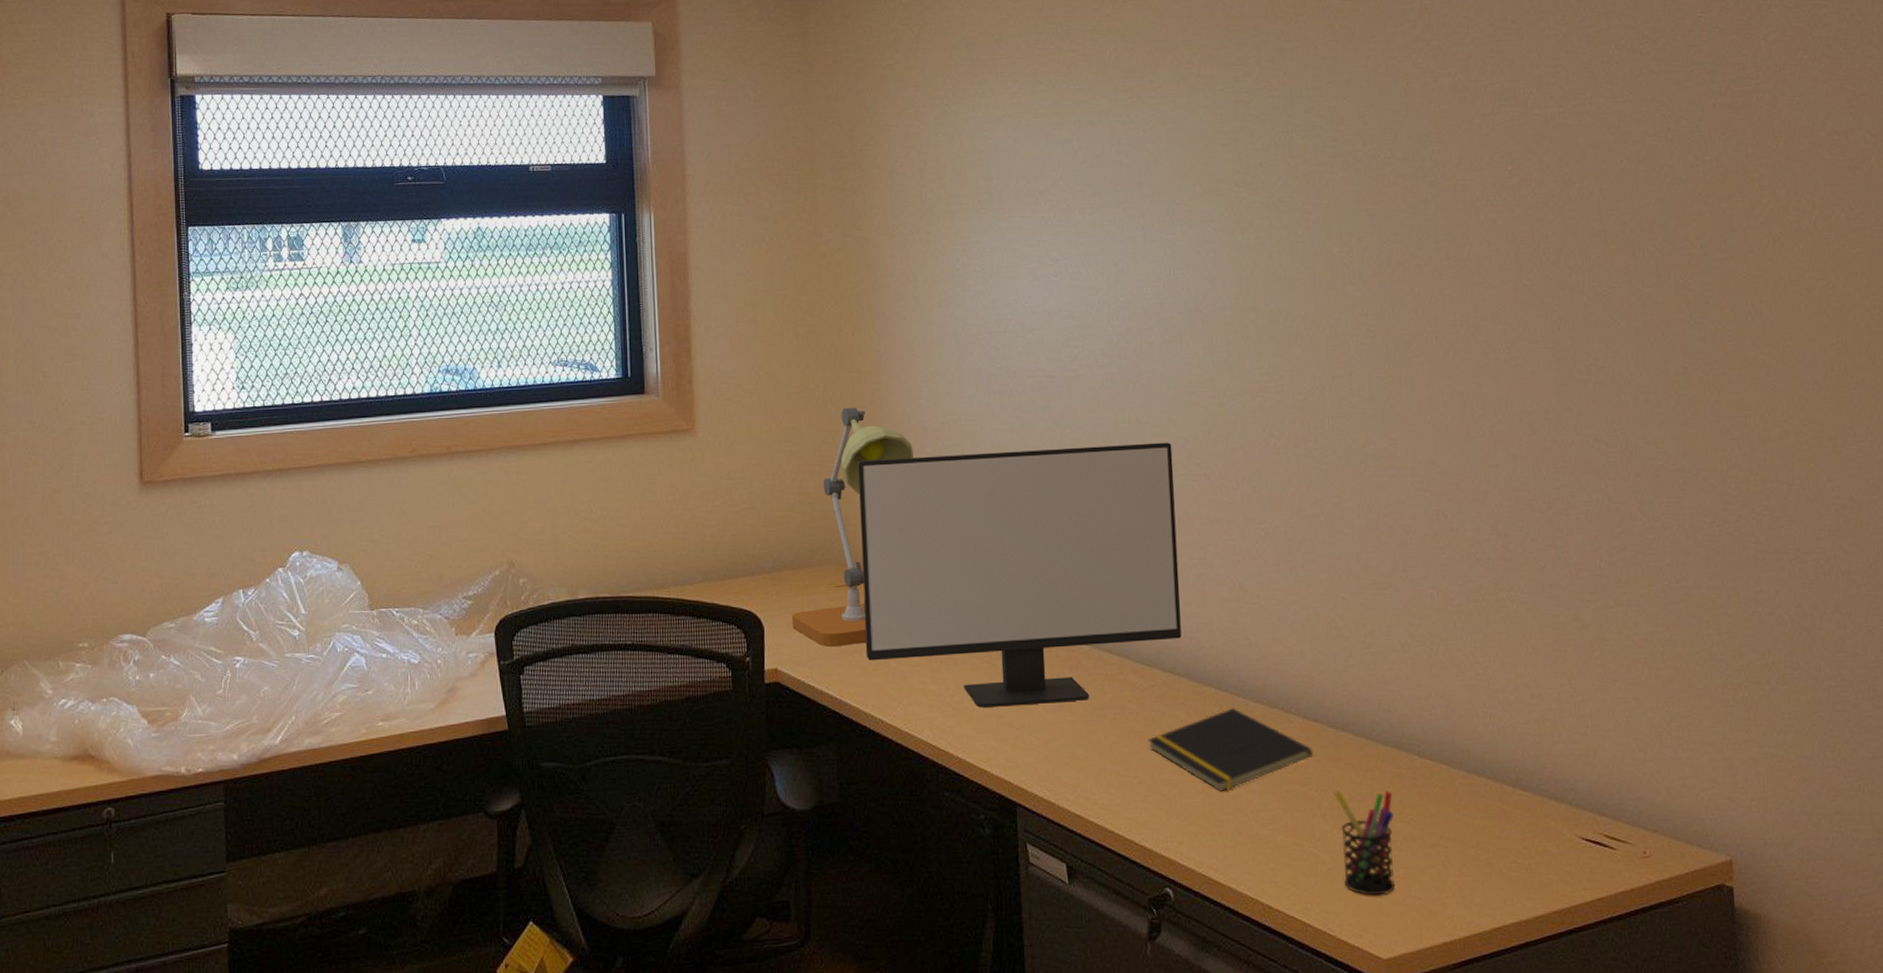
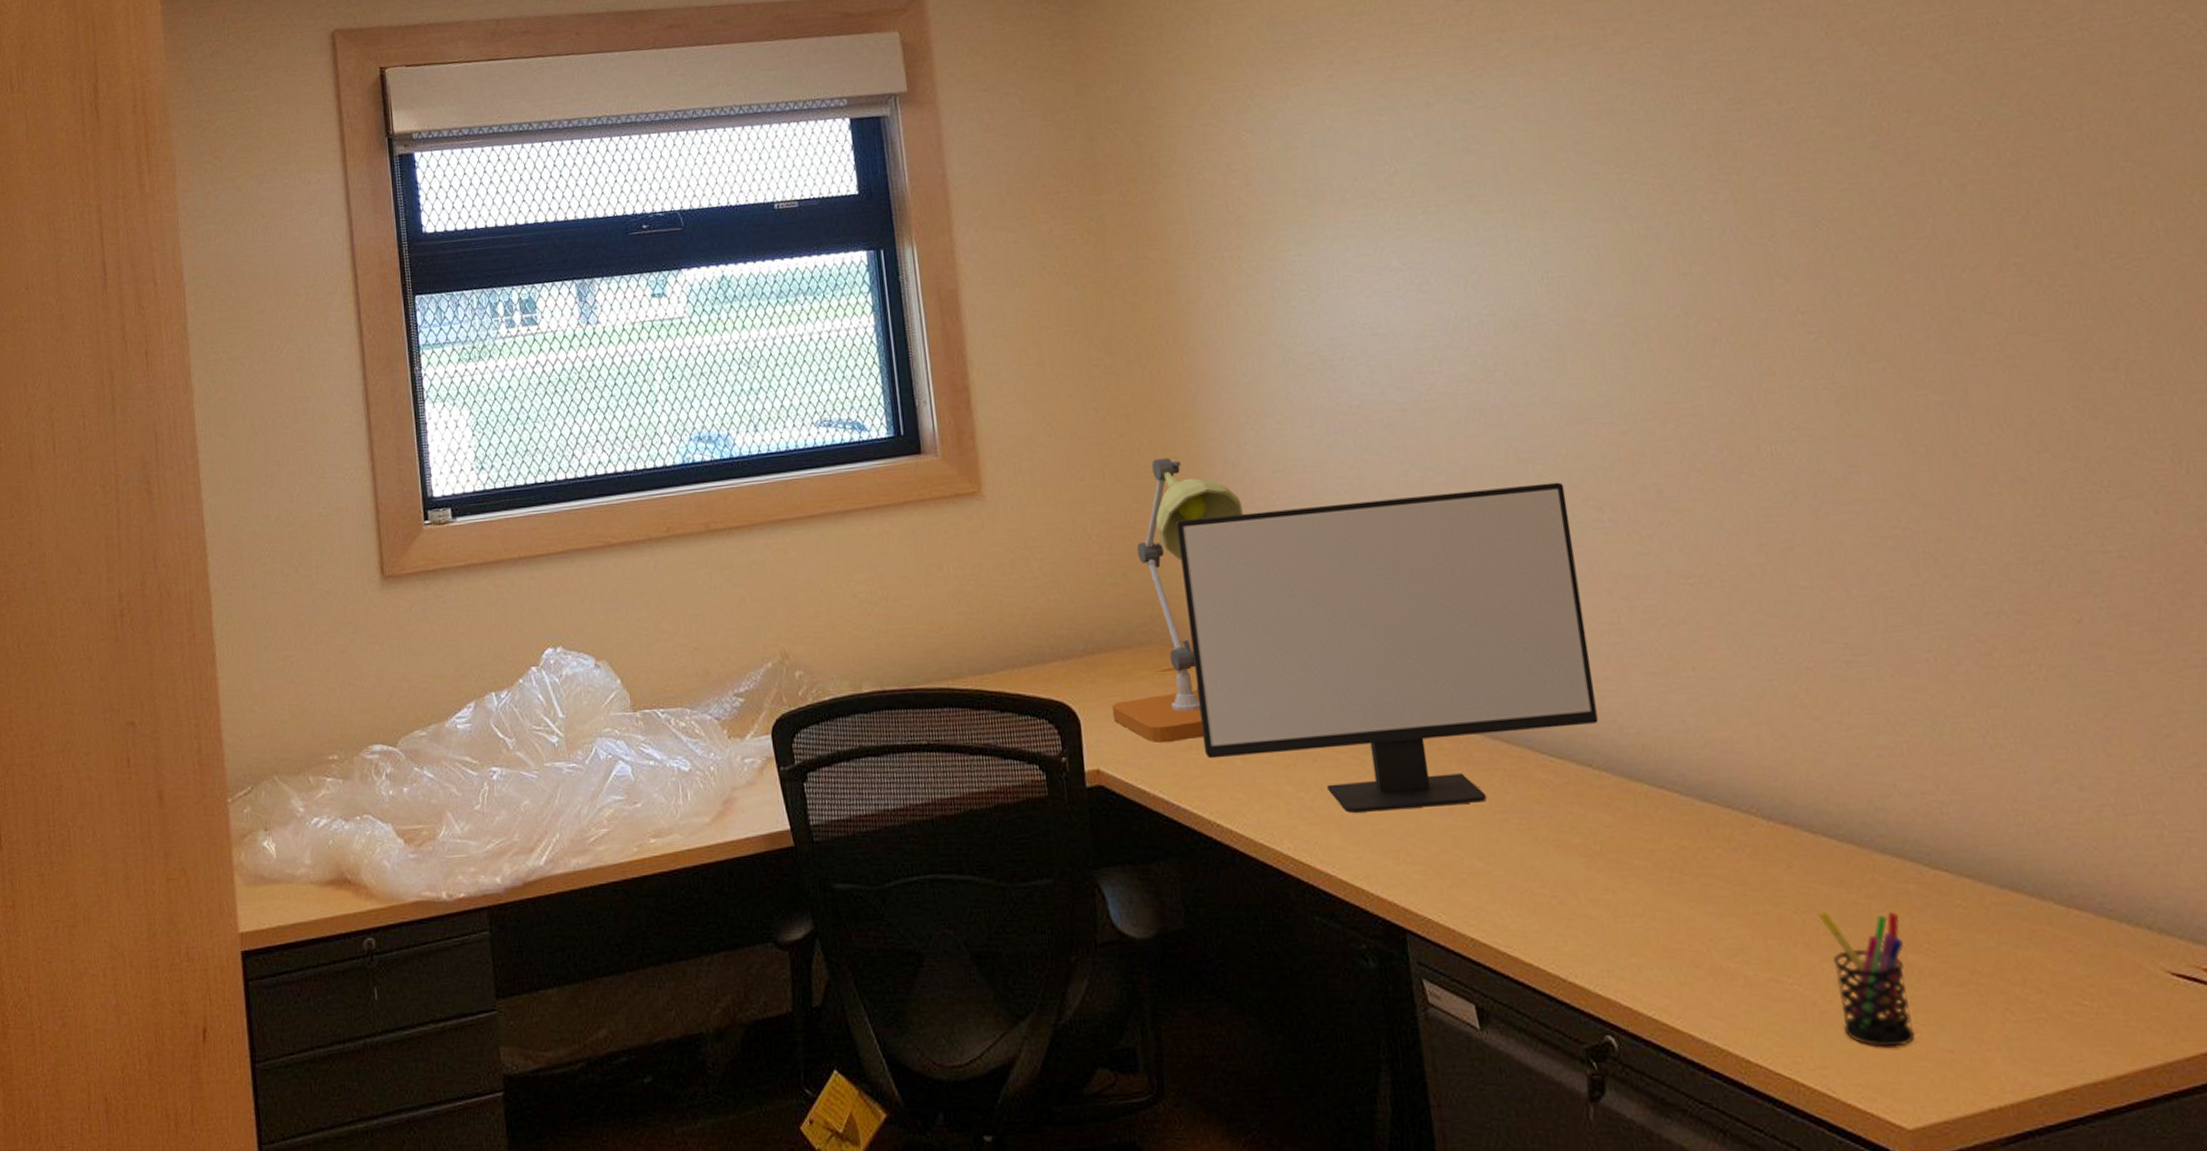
notepad: present [1148,707,1314,792] -> none [1566,807,1787,914]

